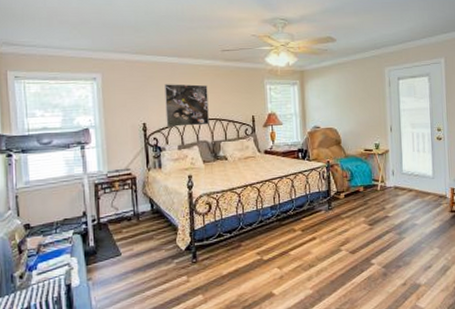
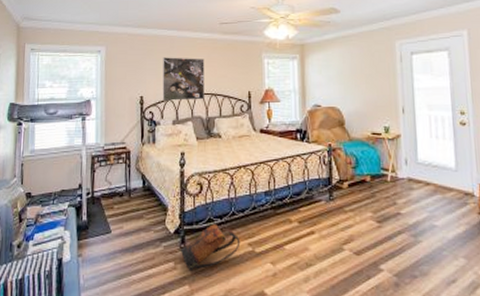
backpack: none [192,238,250,283] -> present [180,224,241,272]

